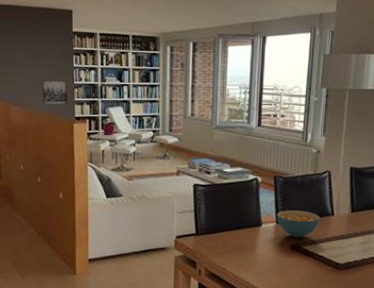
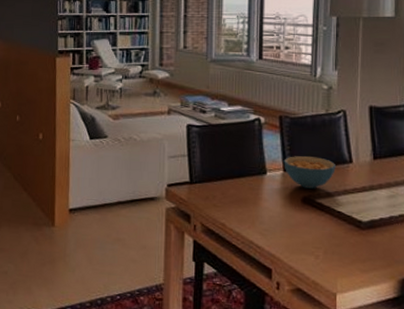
wall art: present [41,79,68,106] -> none [24,11,51,39]

